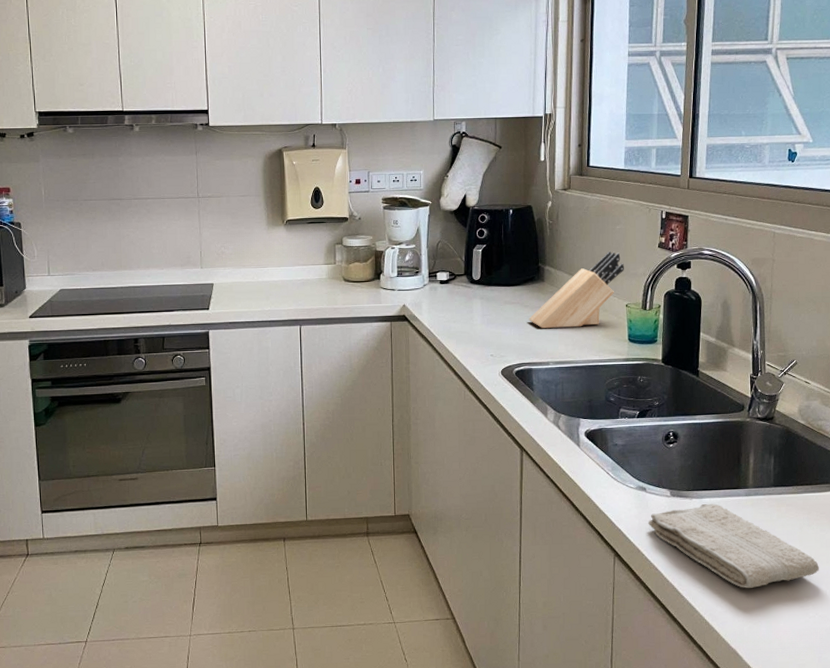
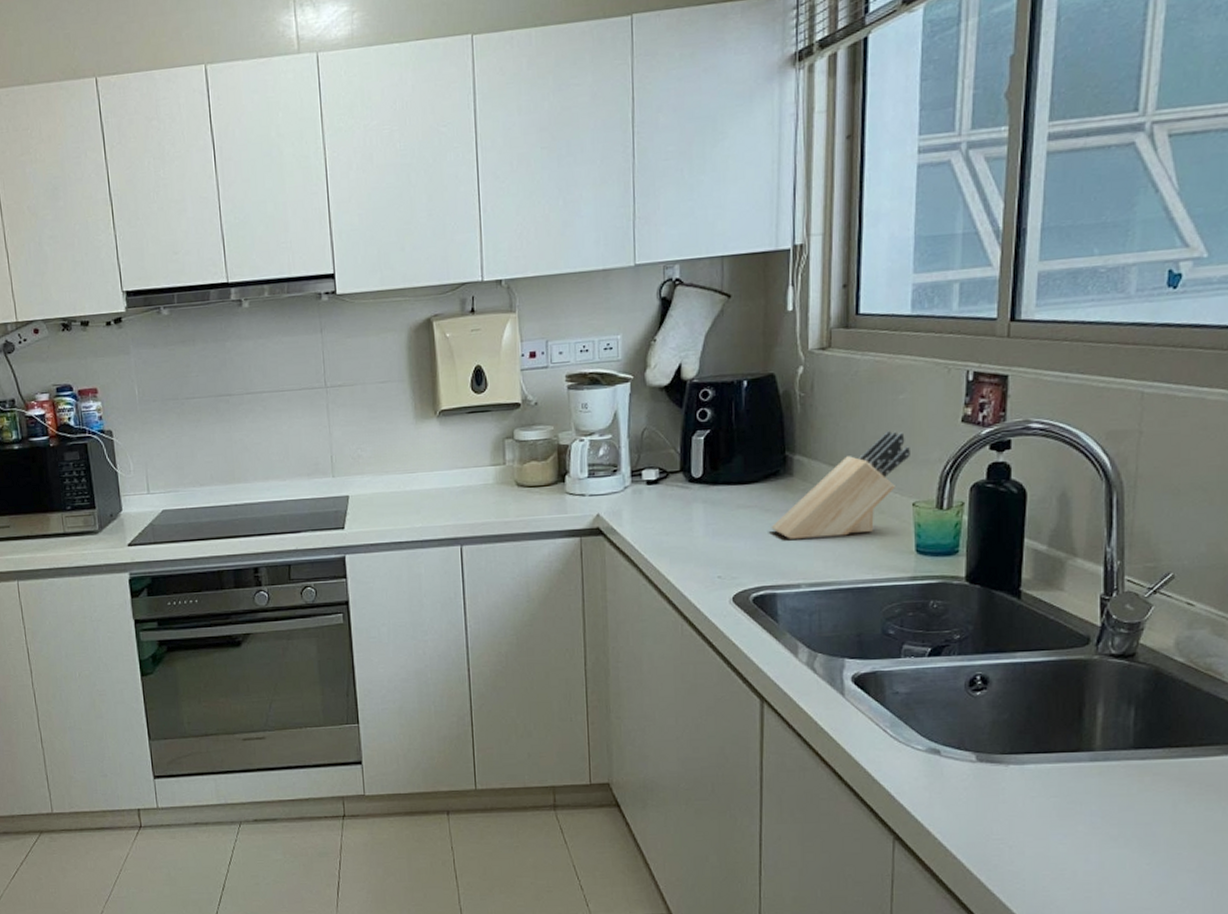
washcloth: present [648,504,819,588] -> none [943,772,1202,885]

